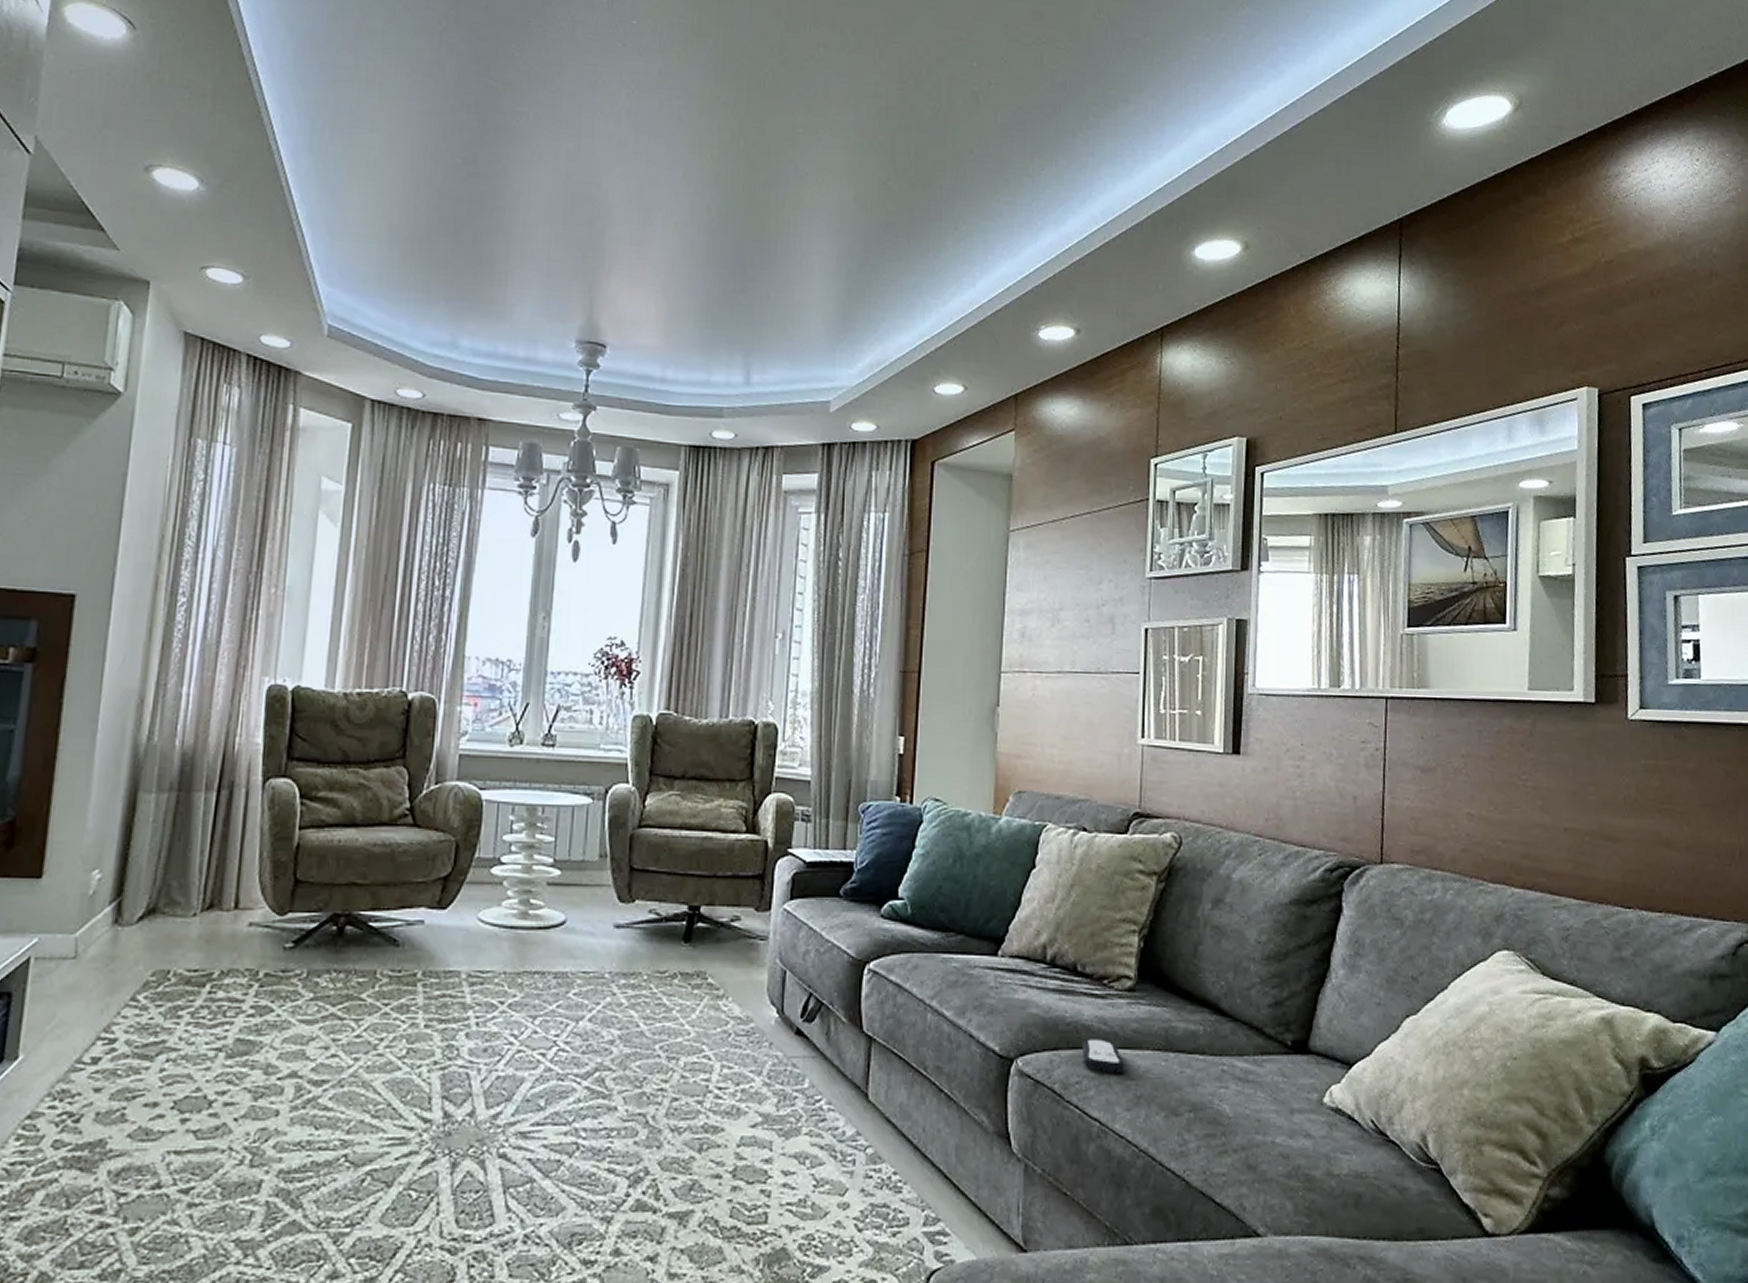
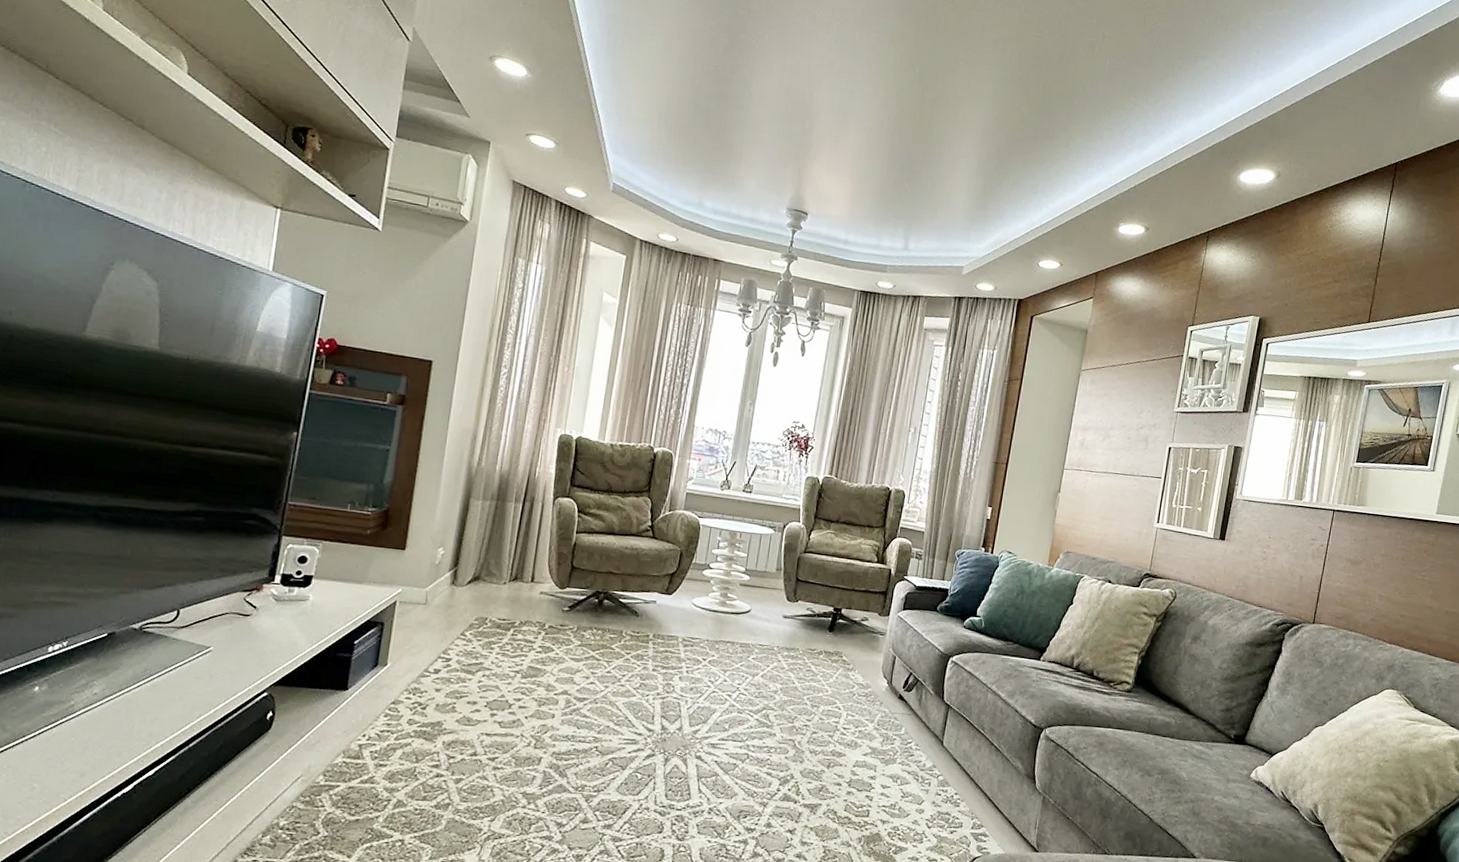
remote control: present [1081,1039,1125,1074] -> none [1090,720,1119,745]

